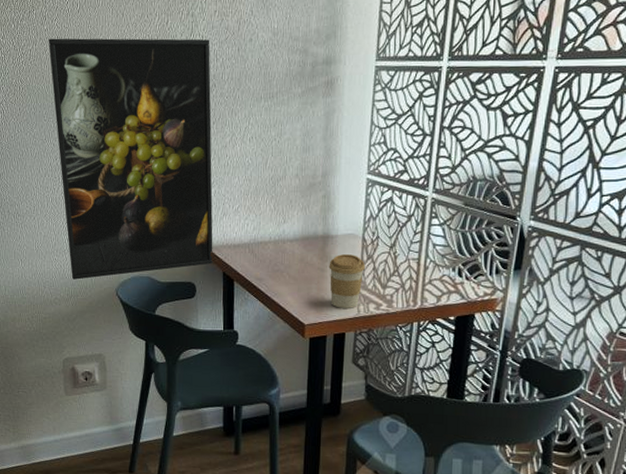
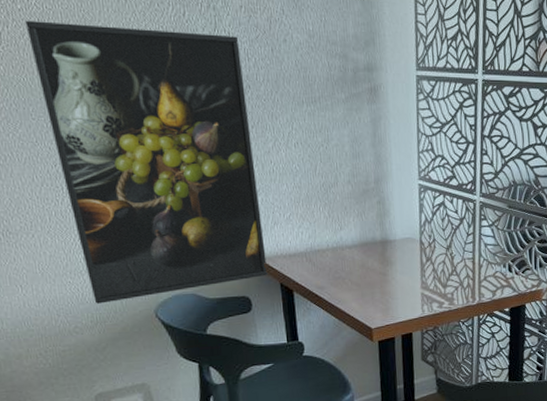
coffee cup: present [329,254,365,308] -> none [390,258,425,310]

